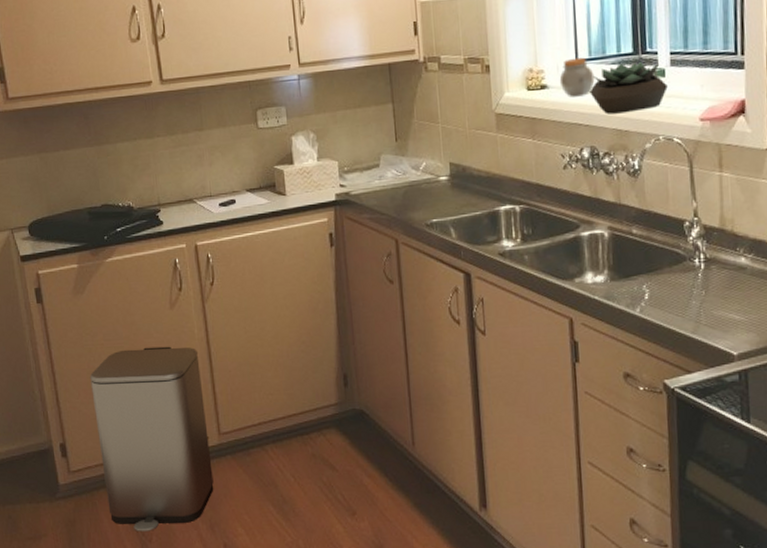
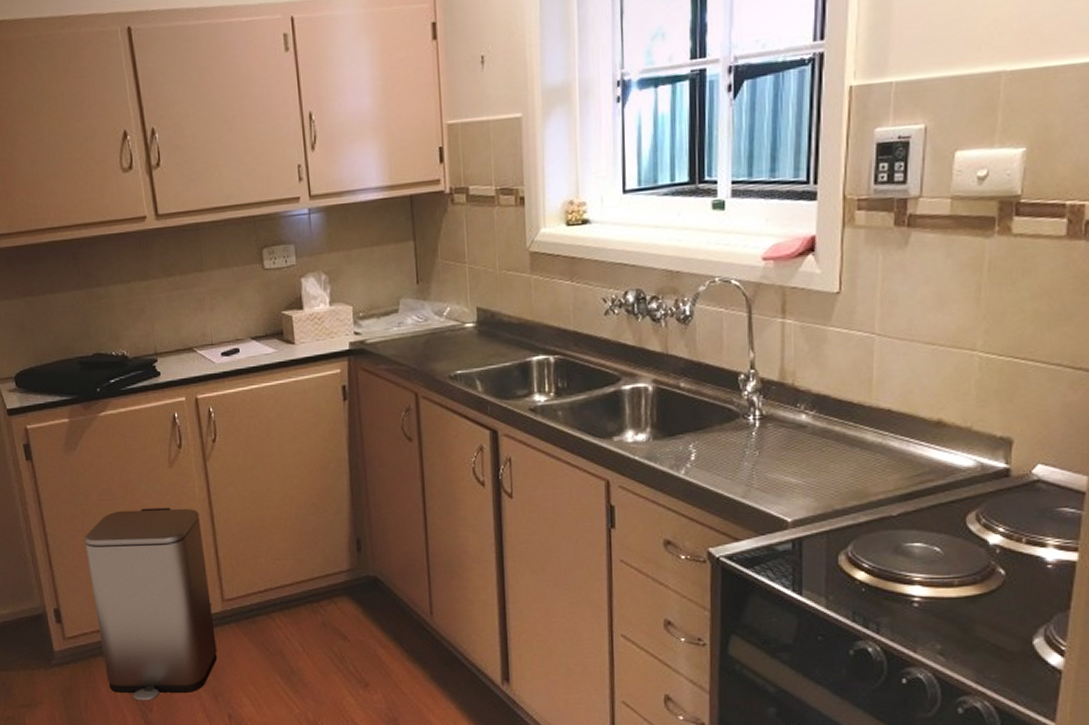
jar: present [559,57,595,98] -> none [603,187,644,234]
succulent plant: present [590,62,668,115] -> none [637,193,727,254]

